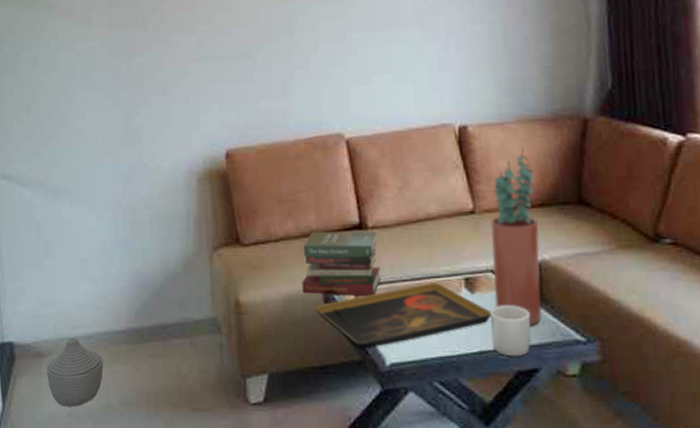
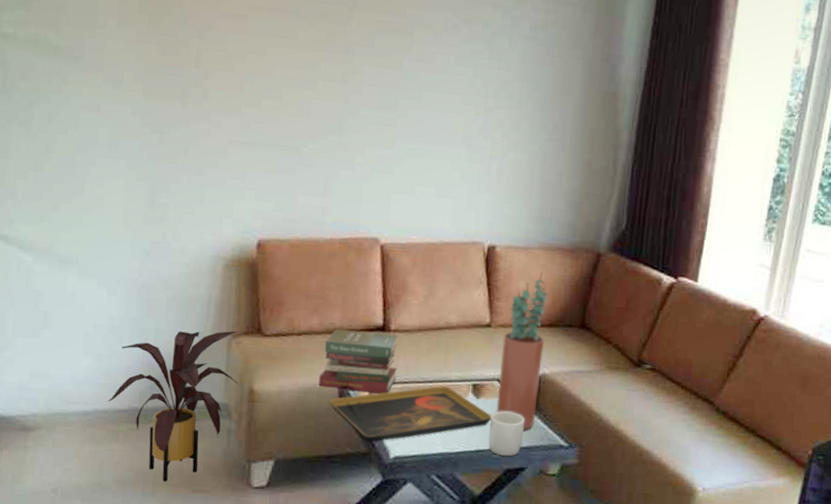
woven basket: present [47,337,104,407] -> none [32,413,99,483]
house plant: none [108,243,225,402] -> present [108,330,239,482]

